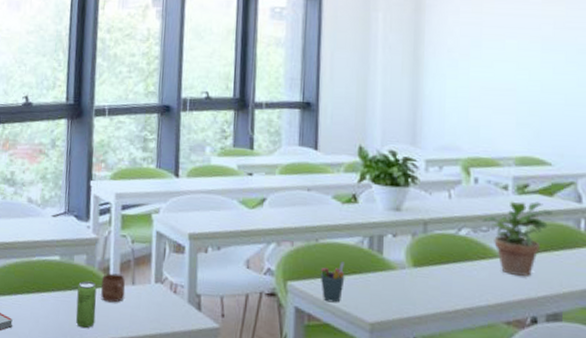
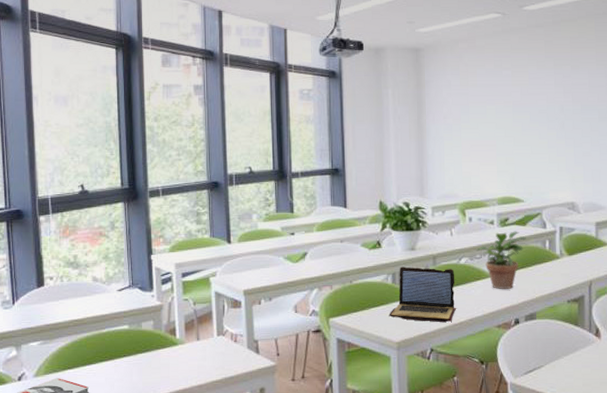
beverage can: present [75,280,97,329] -> none [148,343,166,385]
mug: present [100,273,126,303] -> none [169,333,192,359]
pen holder: present [320,261,345,303] -> none [355,296,375,331]
laptop: none [362,229,452,308] -> present [389,266,457,323]

